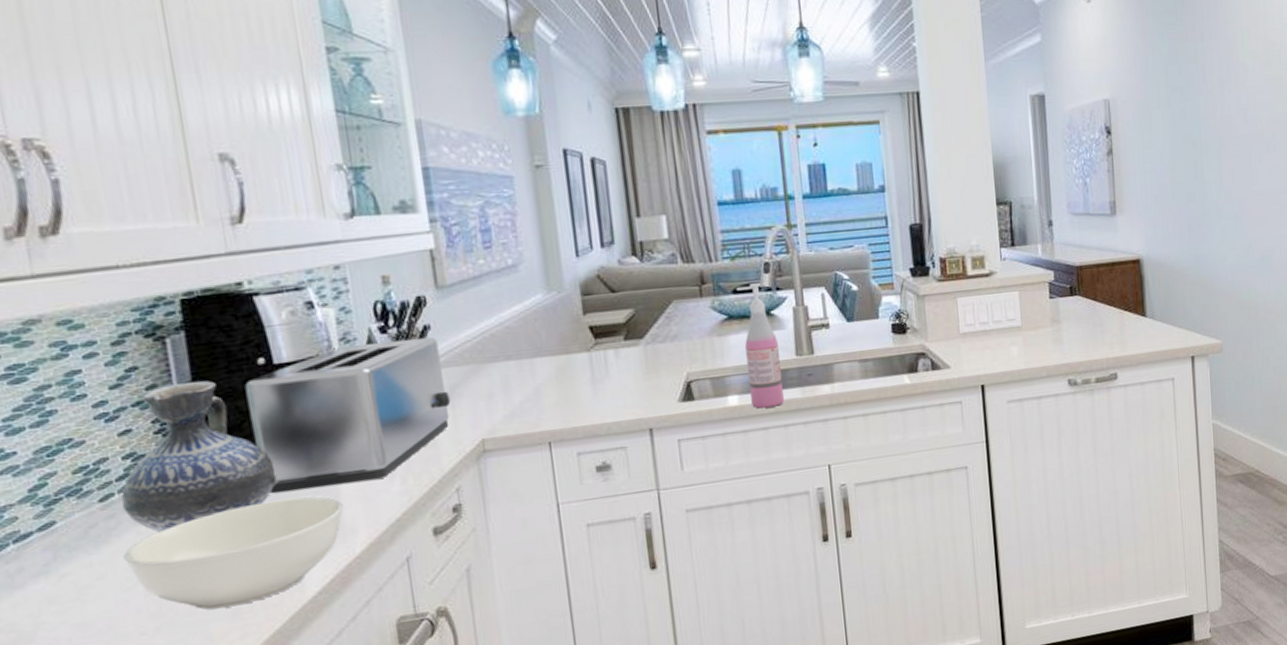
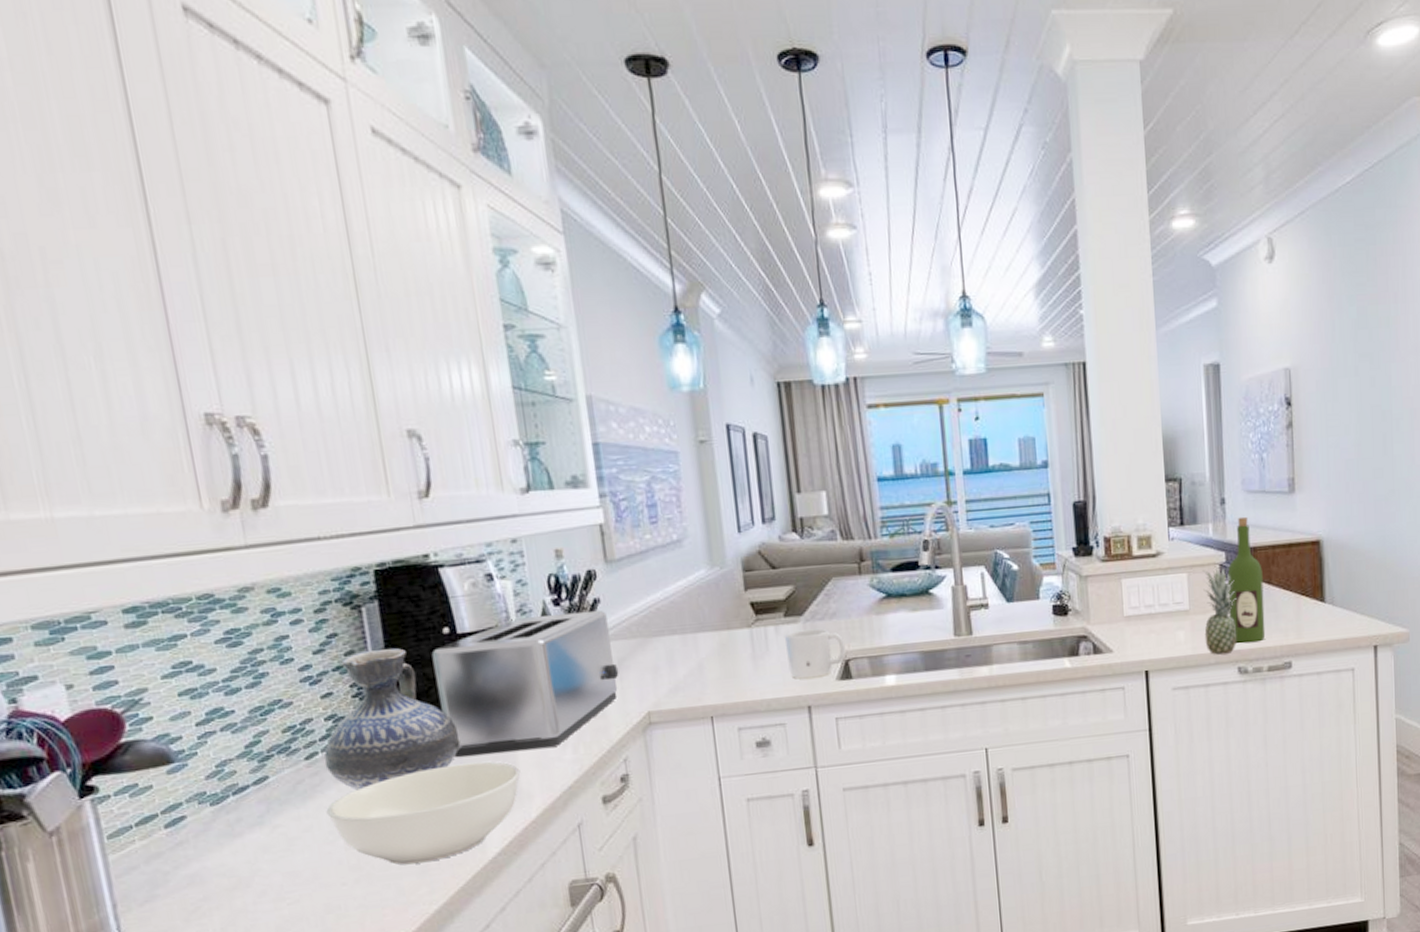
mug: none [624,350,688,402] -> present [784,628,846,679]
soap dispenser: present [736,283,784,409] -> none [895,561,942,689]
fruit: none [1033,284,1067,369] -> present [1202,566,1238,656]
wine bottle: none [1056,237,1093,358] -> present [1227,516,1266,644]

